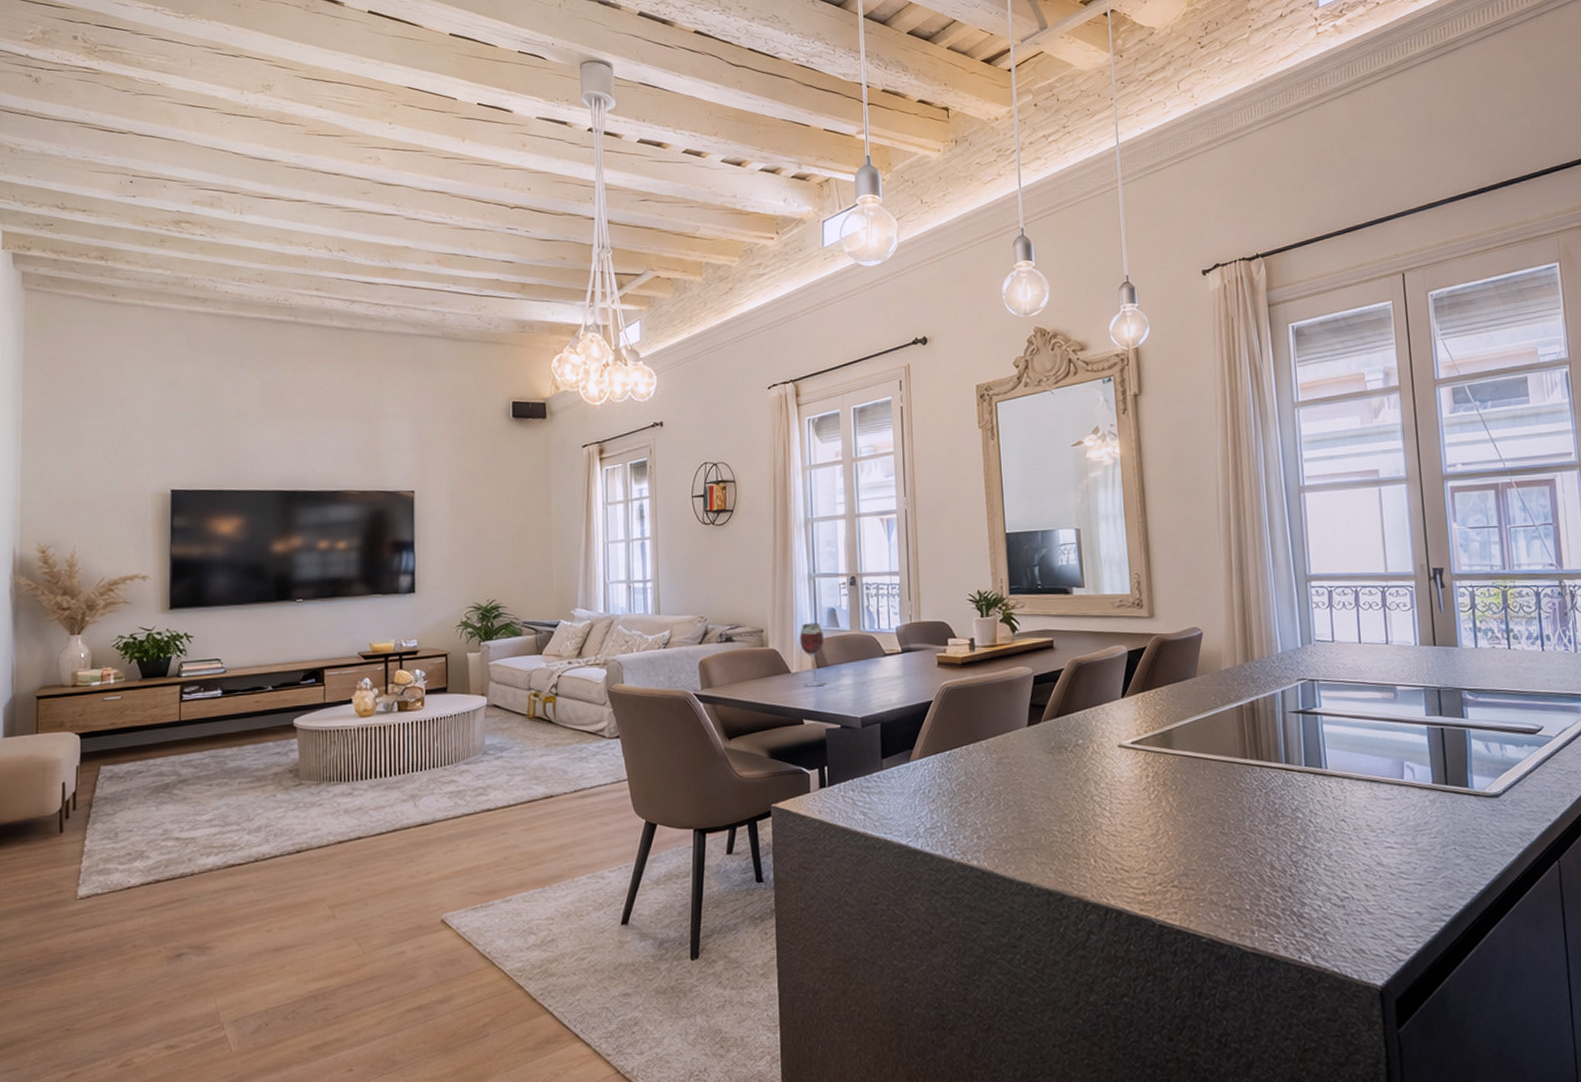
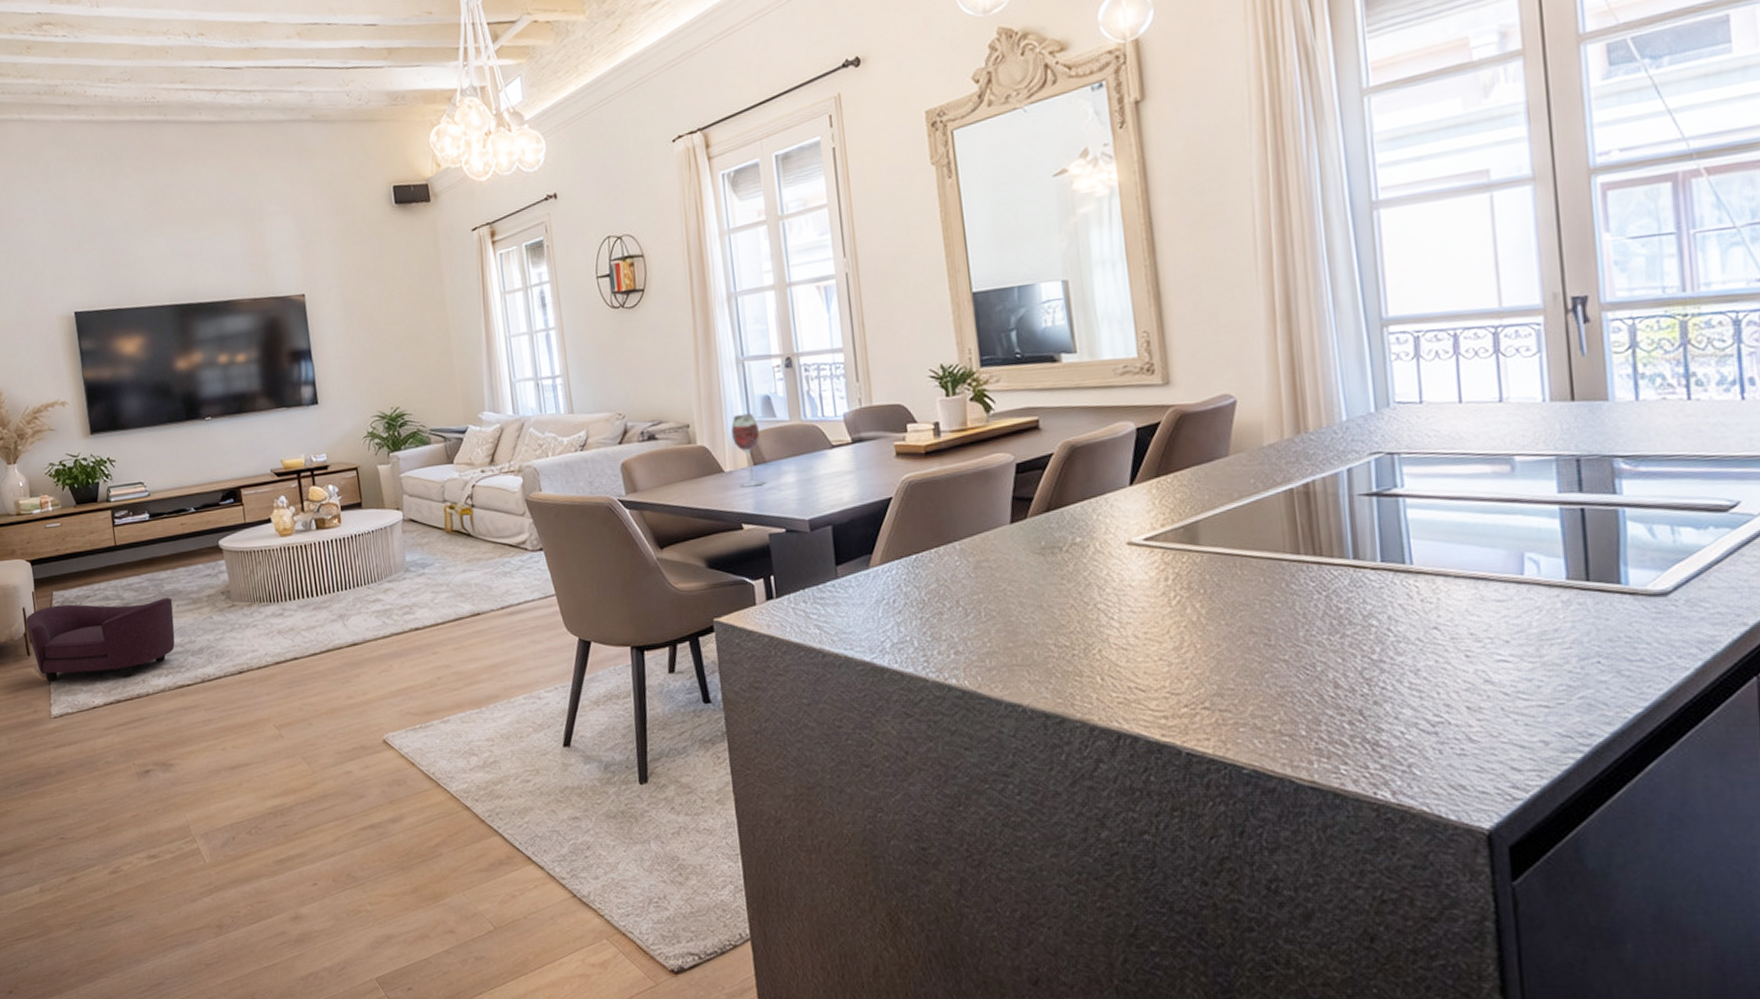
dog bed: none [64,774,235,861] -> present [26,597,175,682]

